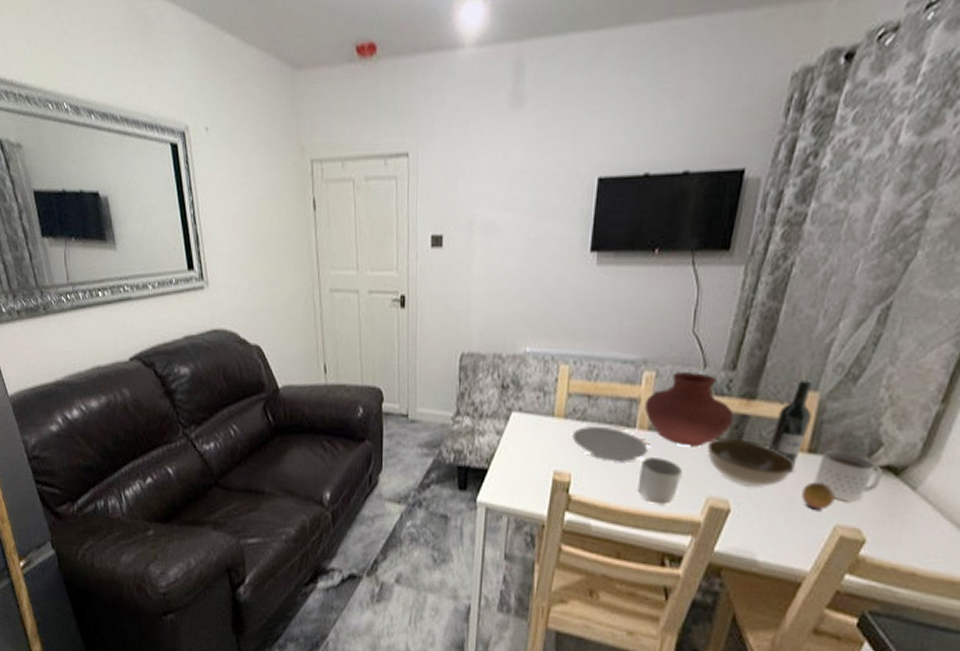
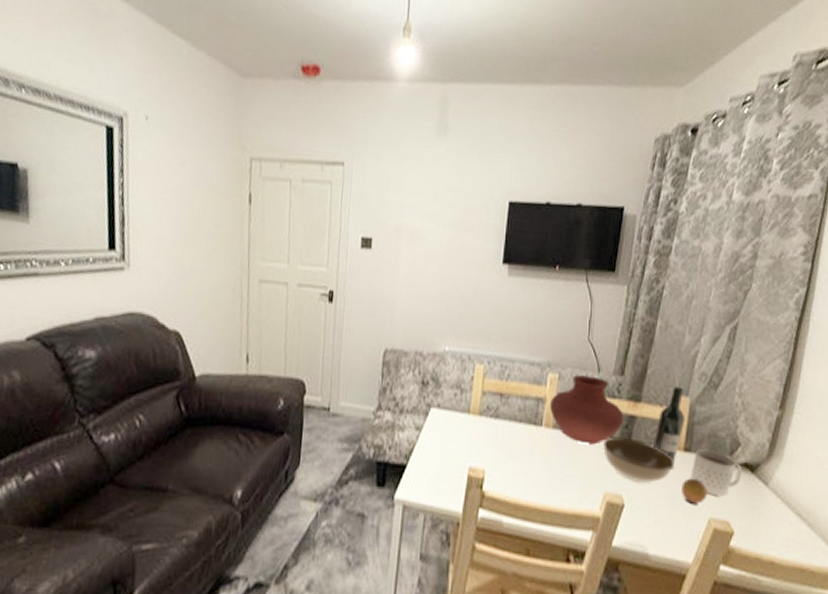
plate: present [572,425,648,462] -> none [485,422,553,459]
mug: present [637,457,682,505] -> none [544,454,583,500]

